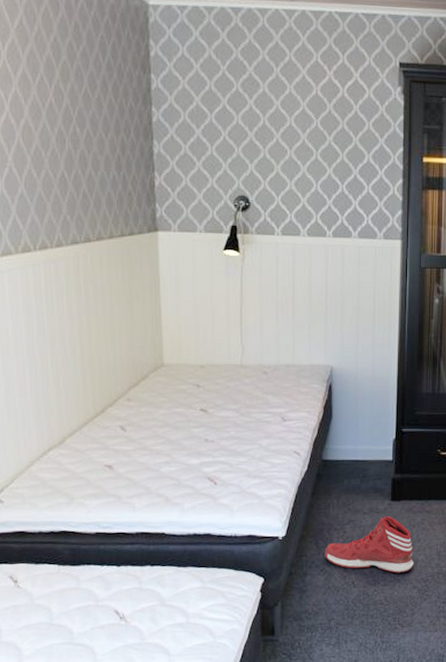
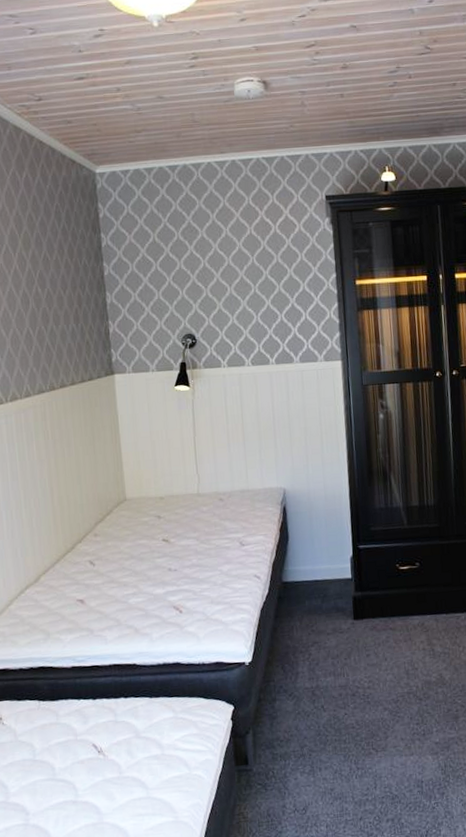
sneaker: present [325,516,414,573] -> none [292,636,383,695]

